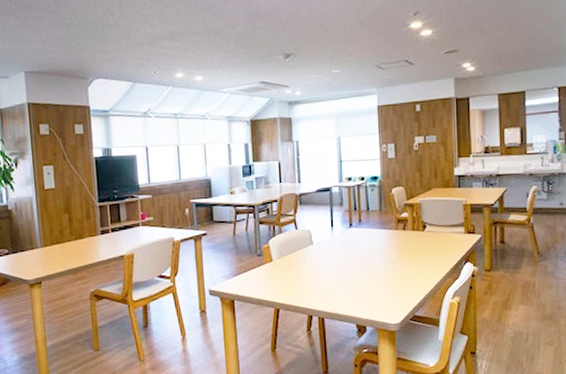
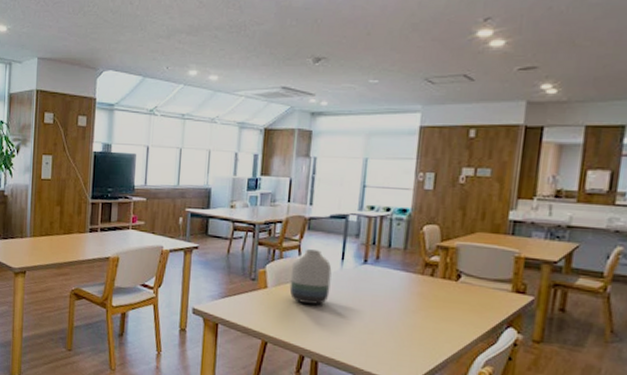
vase: none [290,221,326,269] -> present [289,249,332,305]

